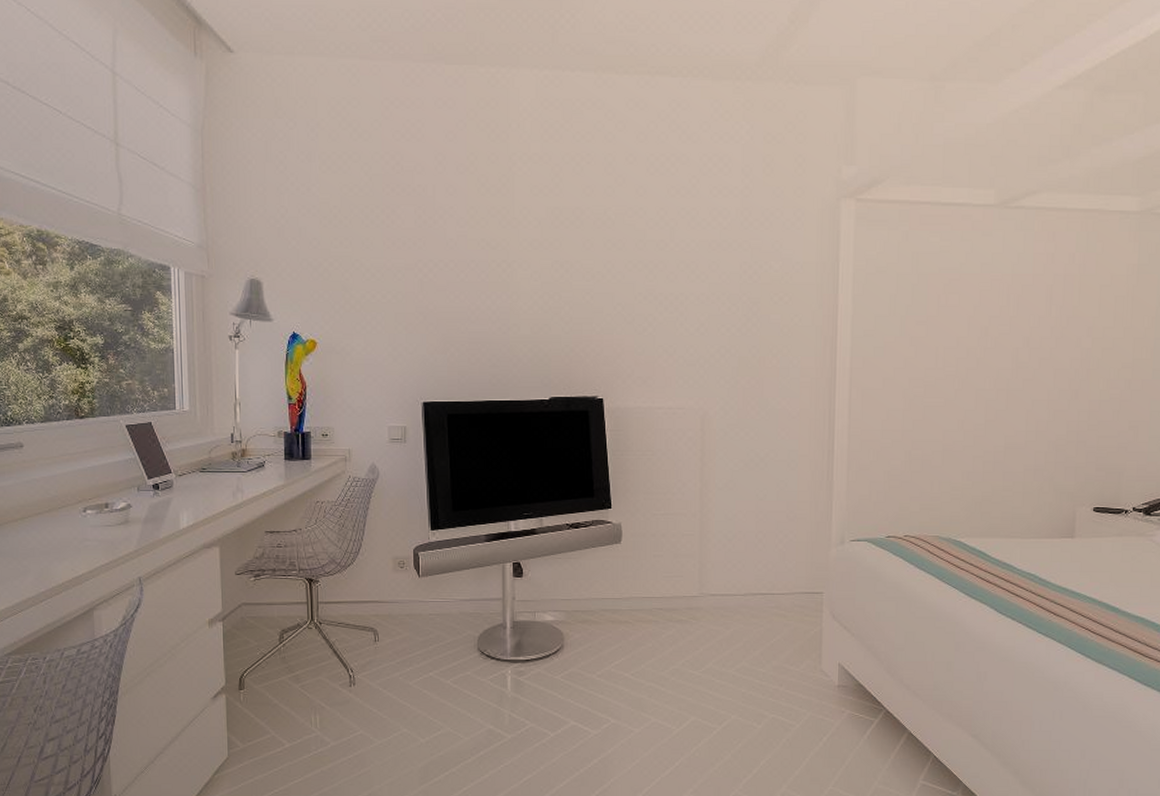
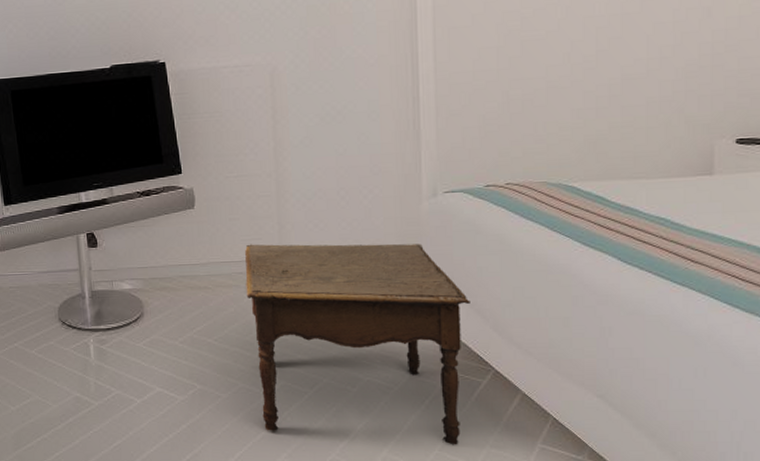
side table: none [665,581,868,781] -> present [244,243,470,445]

